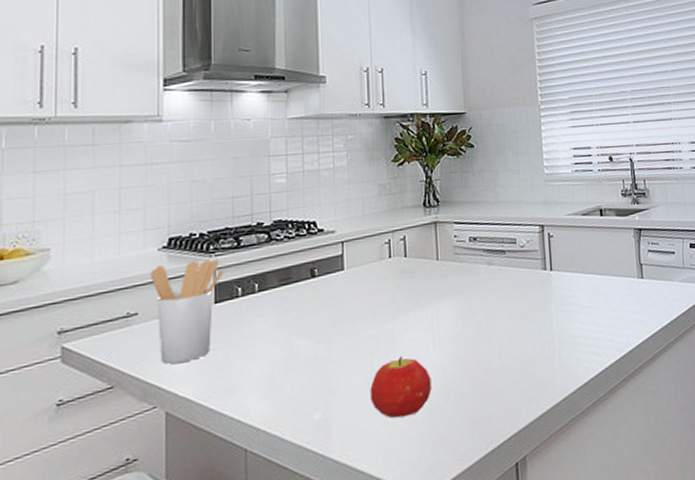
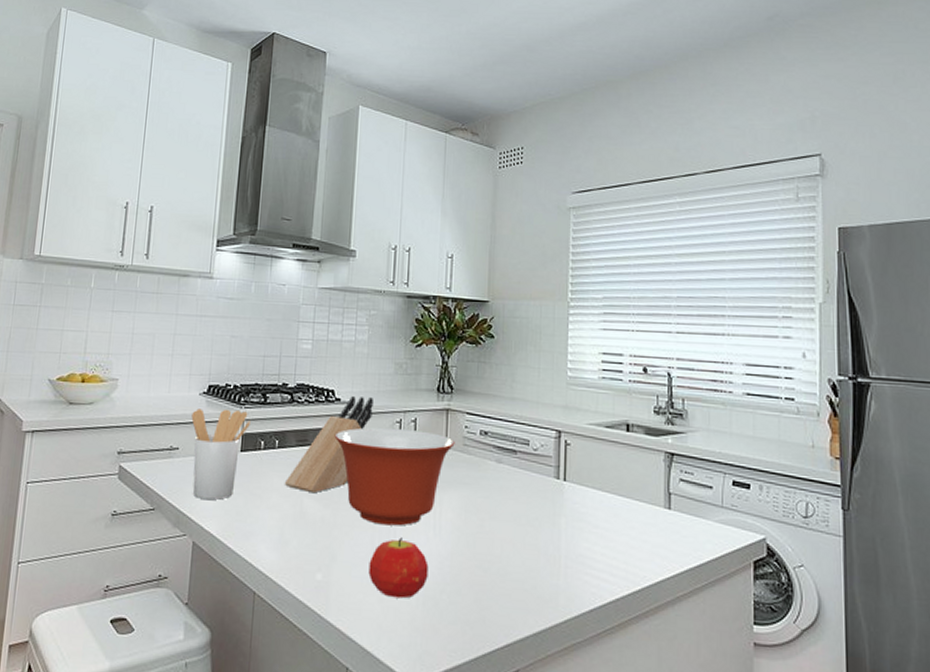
knife block: none [269,223,359,332] -> present [284,396,373,494]
mixing bowl: none [320,247,446,349] -> present [334,427,455,526]

